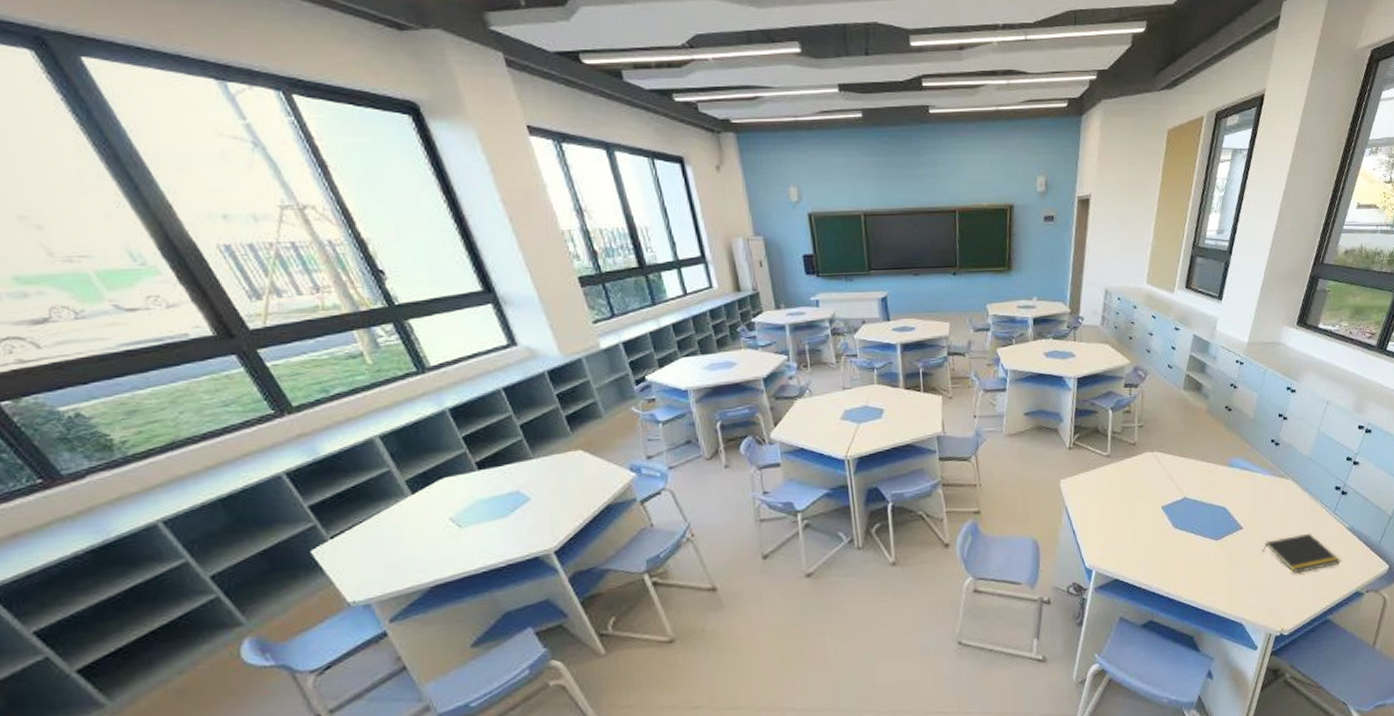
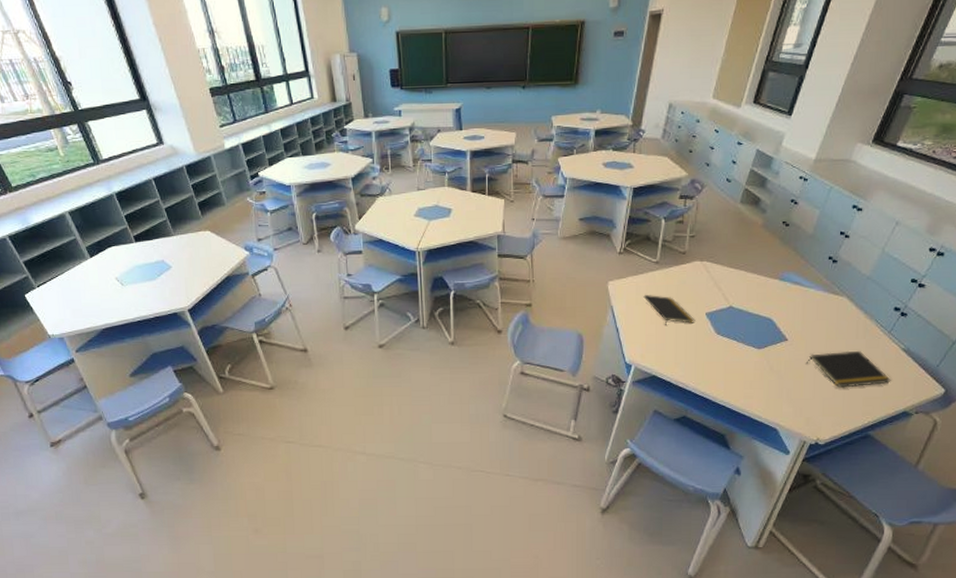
notepad: none [1097,491,1152,523] -> present [643,295,695,325]

